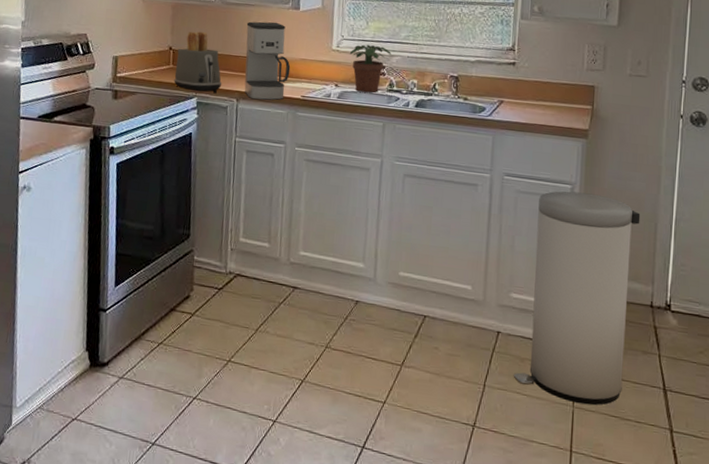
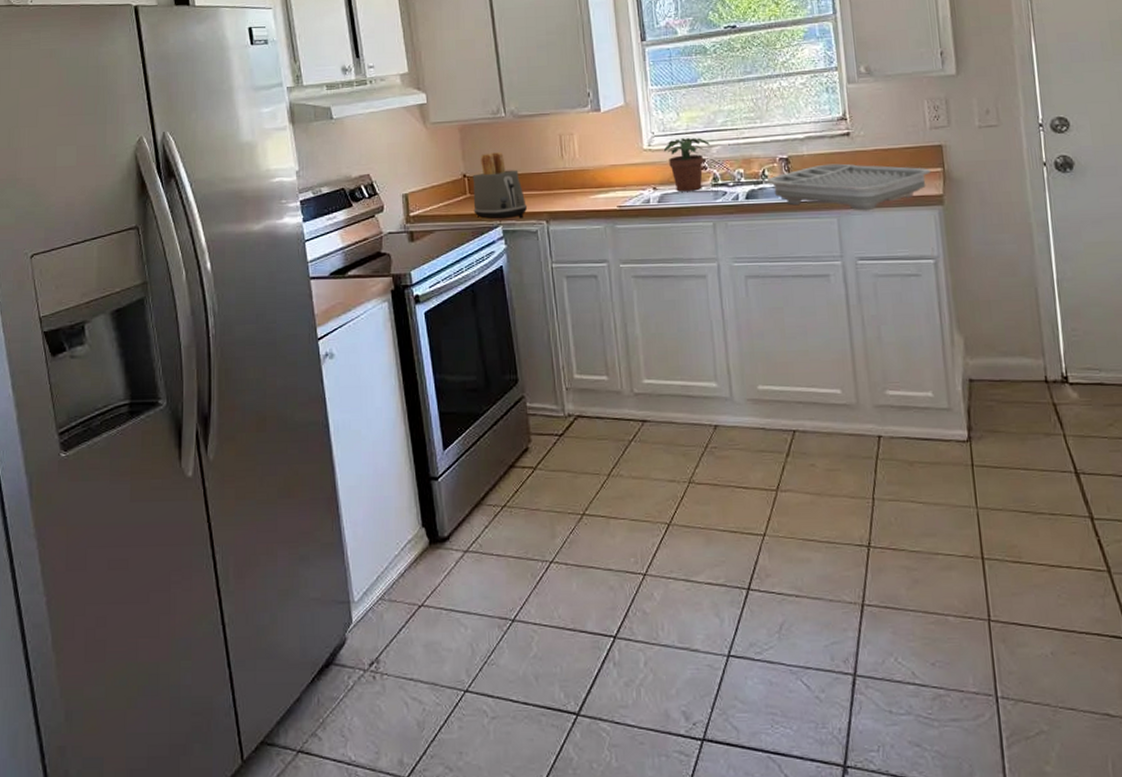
coffee maker: present [244,21,291,101] -> none [544,129,601,218]
dish rack: none [436,87,582,134] -> present [767,163,931,211]
pedal bin: present [513,191,641,405] -> none [900,265,1029,504]

